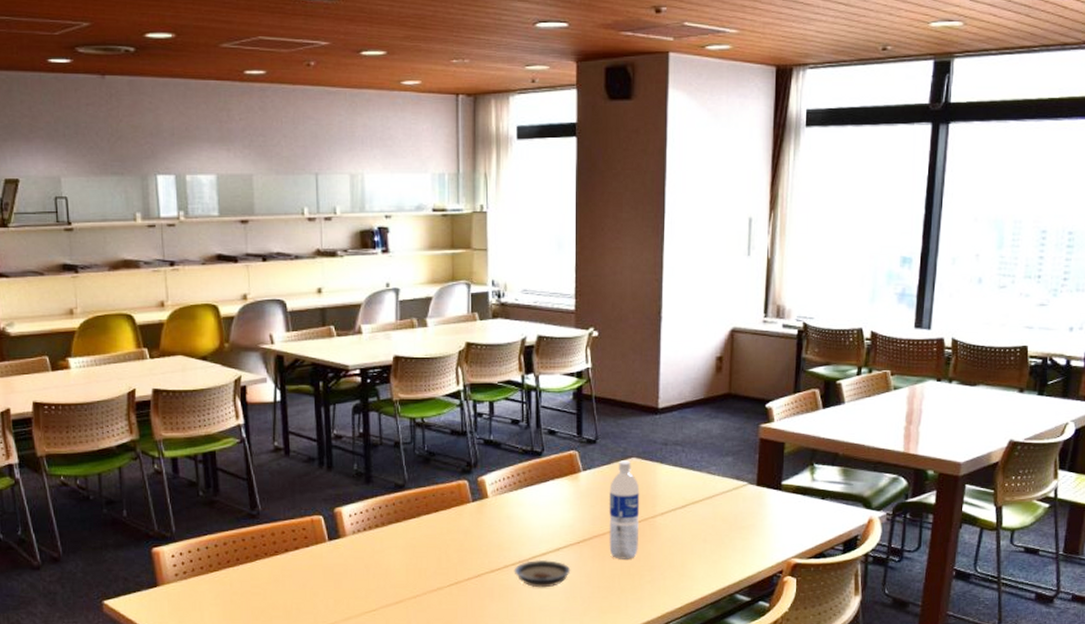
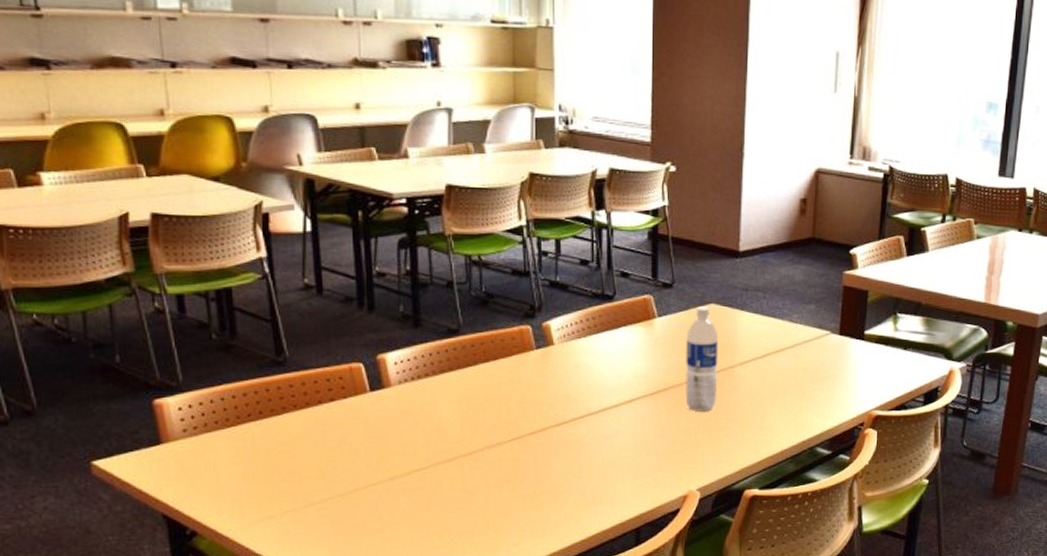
saucer: present [514,559,571,588] -> none [582,411,644,443]

